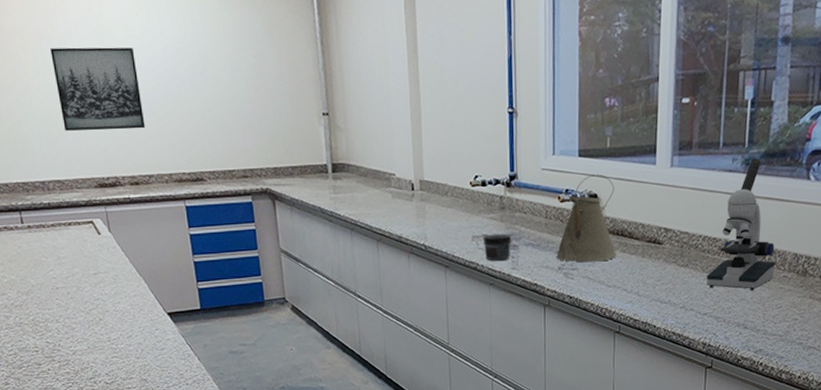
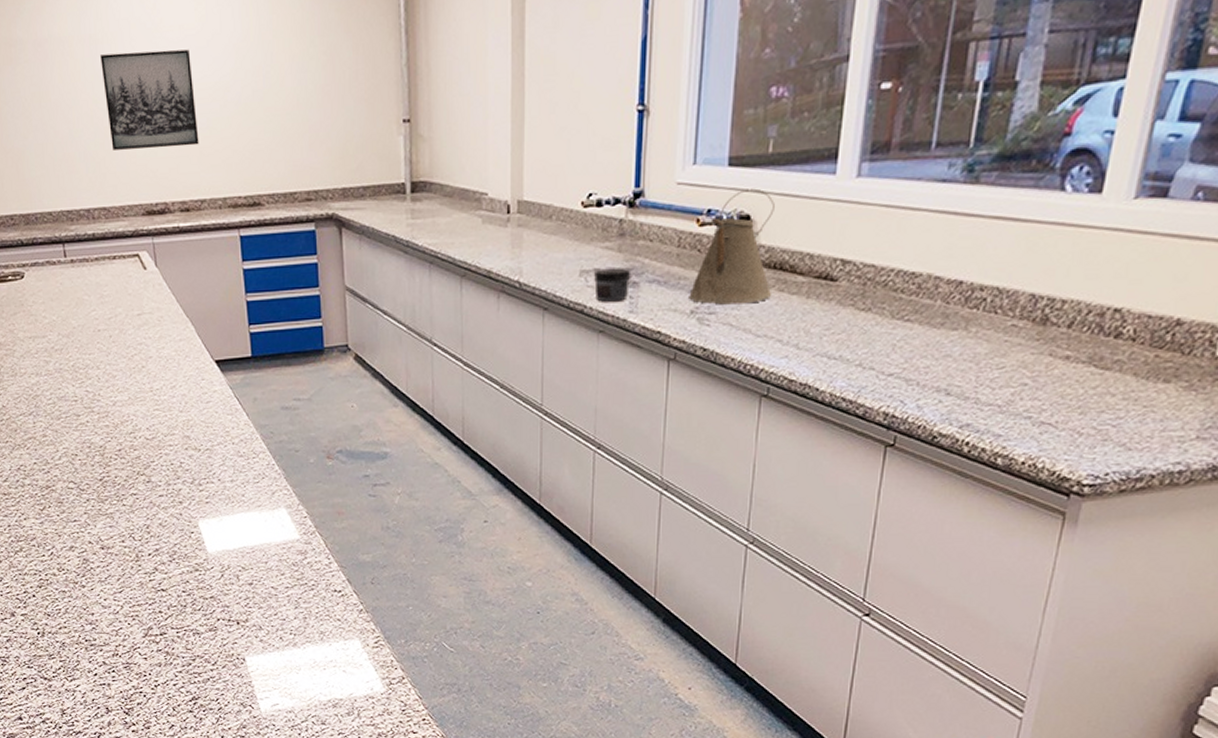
microscope: present [706,158,775,290] -> none [895,162,1001,344]

